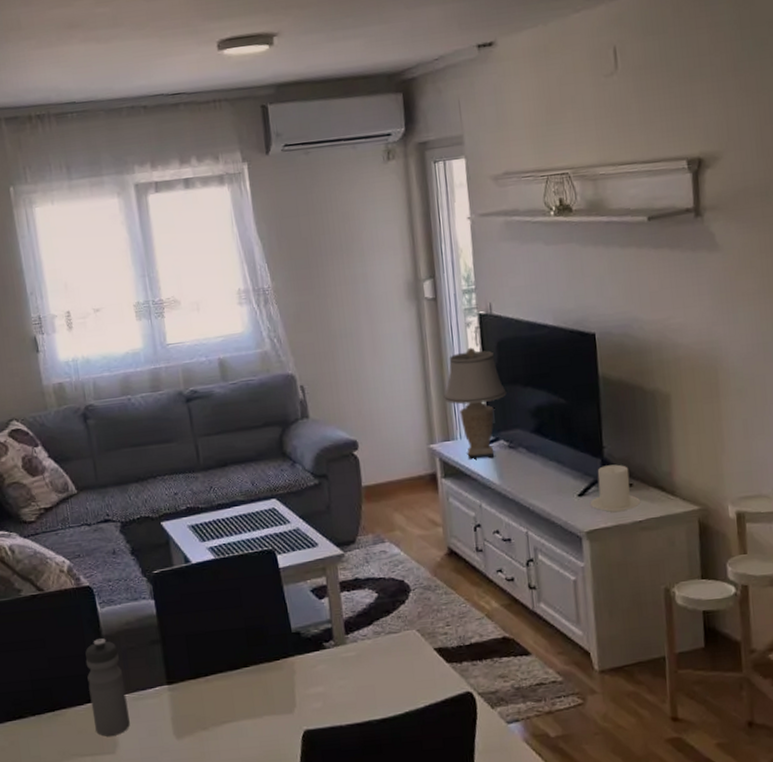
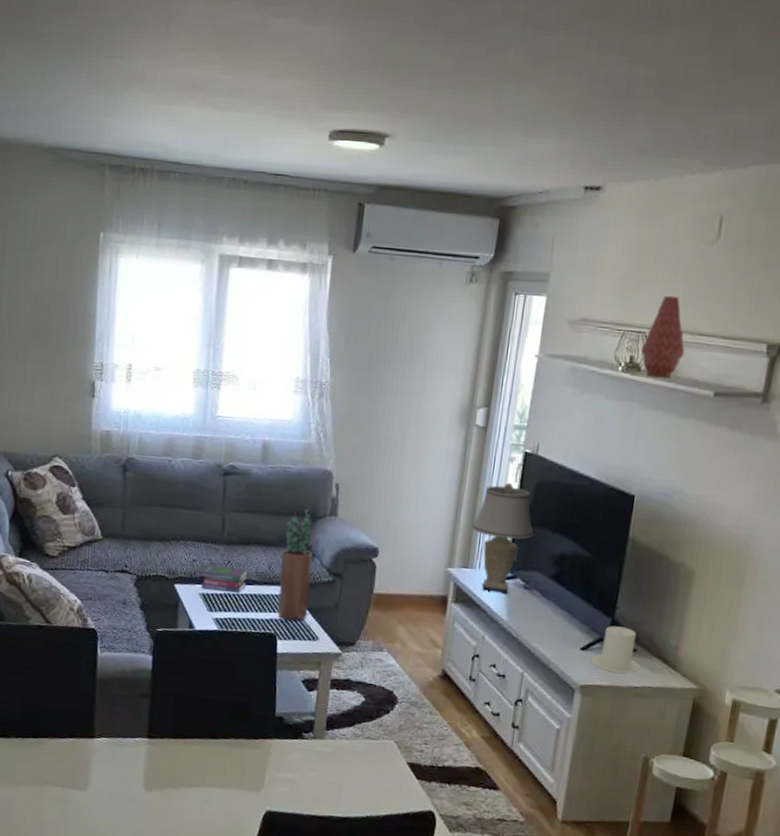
water bottle: present [85,638,130,737] -> none [71,680,109,774]
books: none [177,490,233,521] -> present [193,564,247,594]
vase: none [260,411,302,533] -> present [278,504,313,621]
vase: none [568,133,610,214] -> present [640,296,685,378]

